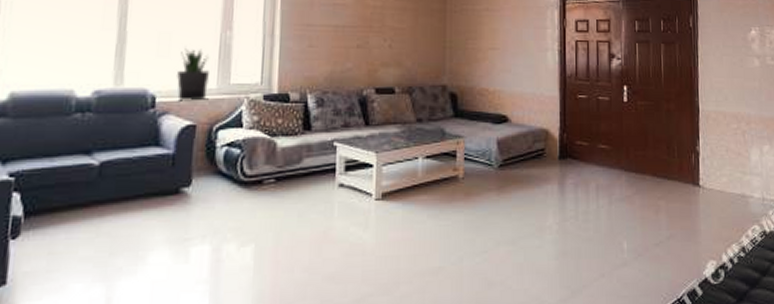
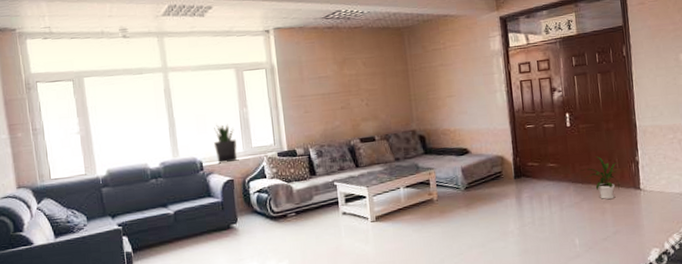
house plant: none [635,141,678,196] -> present [580,156,621,200]

